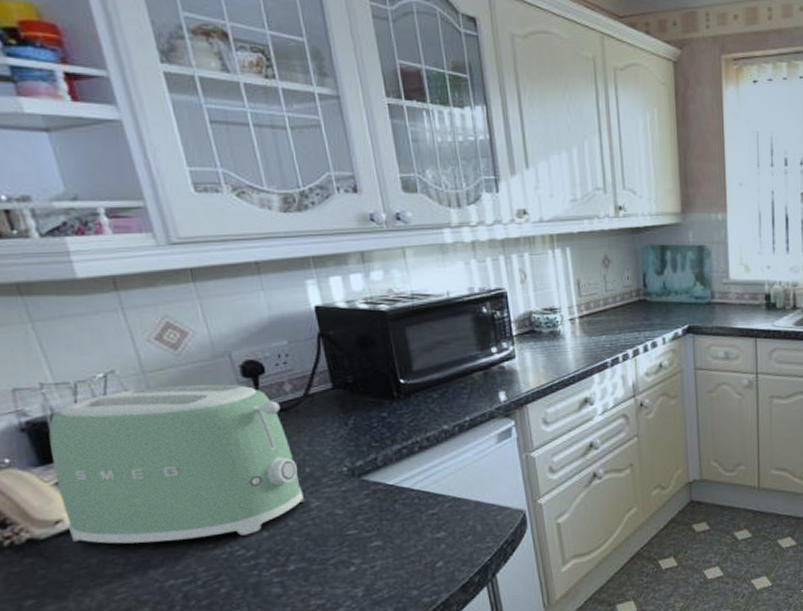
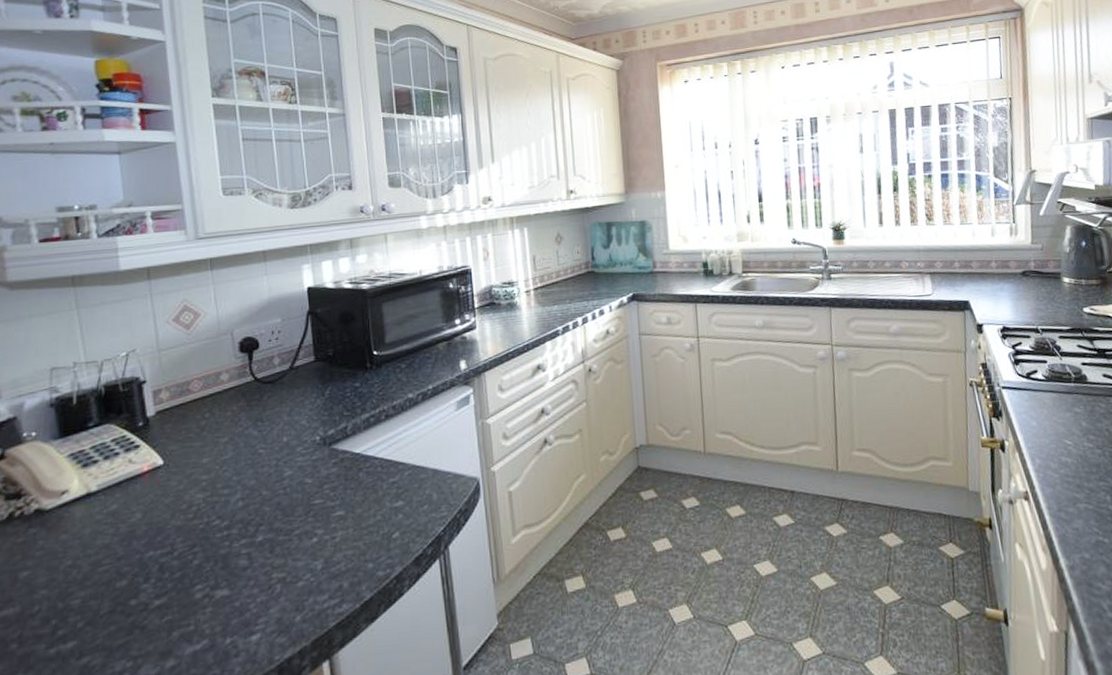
toaster: present [48,384,304,544] -> none [70,359,278,514]

